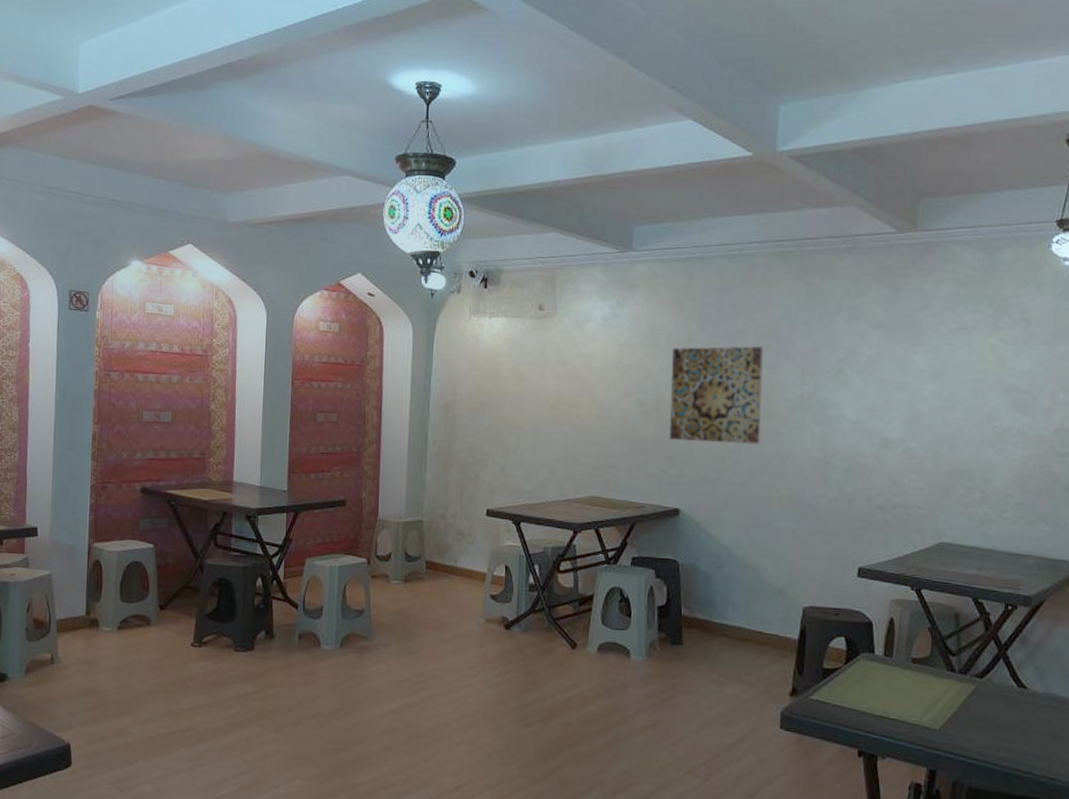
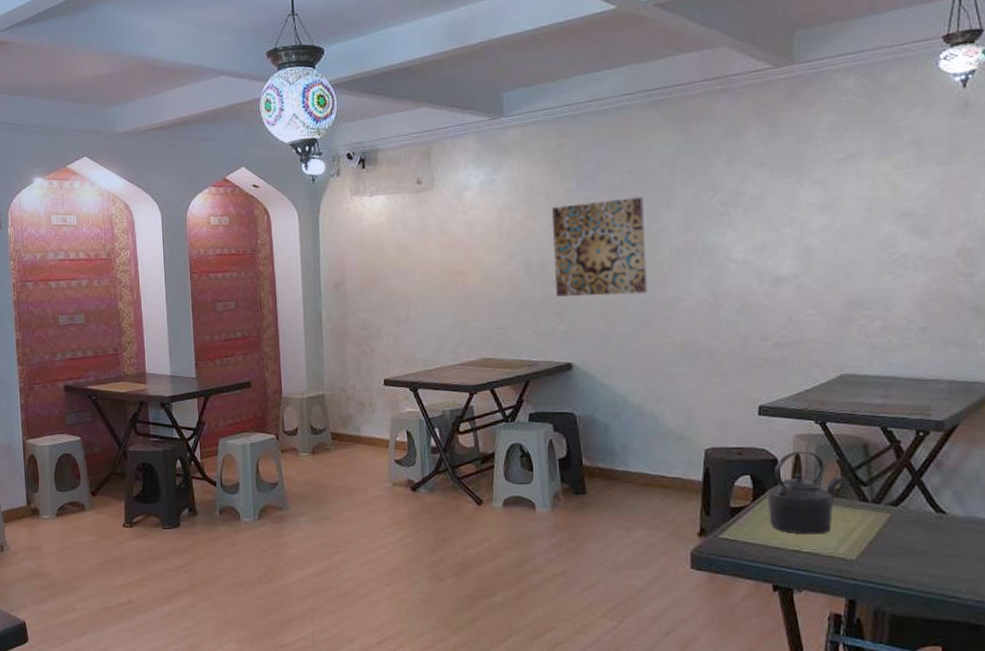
kettle: none [860,615,934,702] -> present [768,450,844,535]

